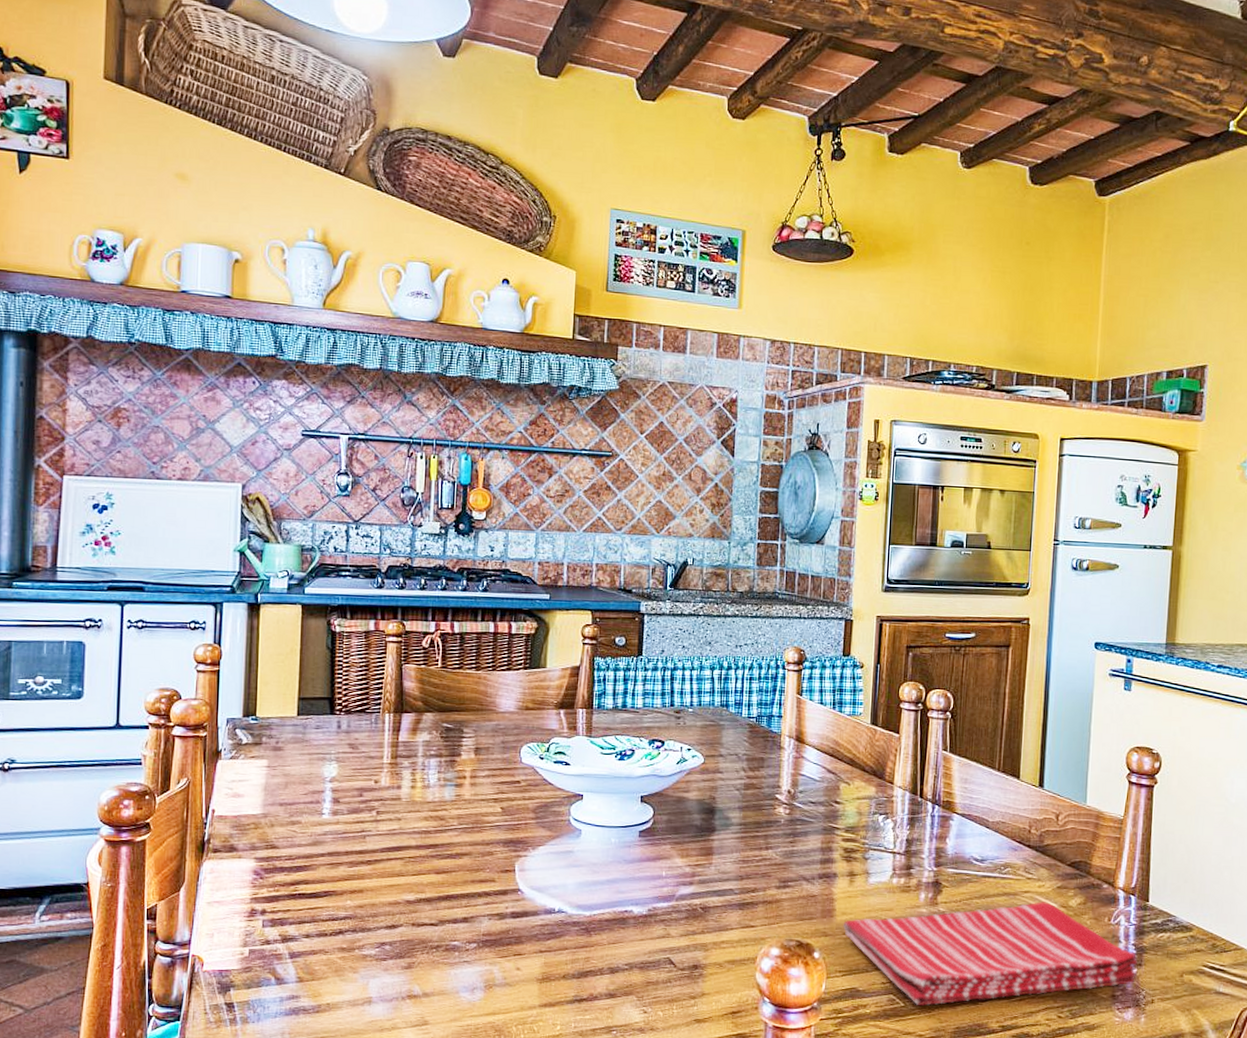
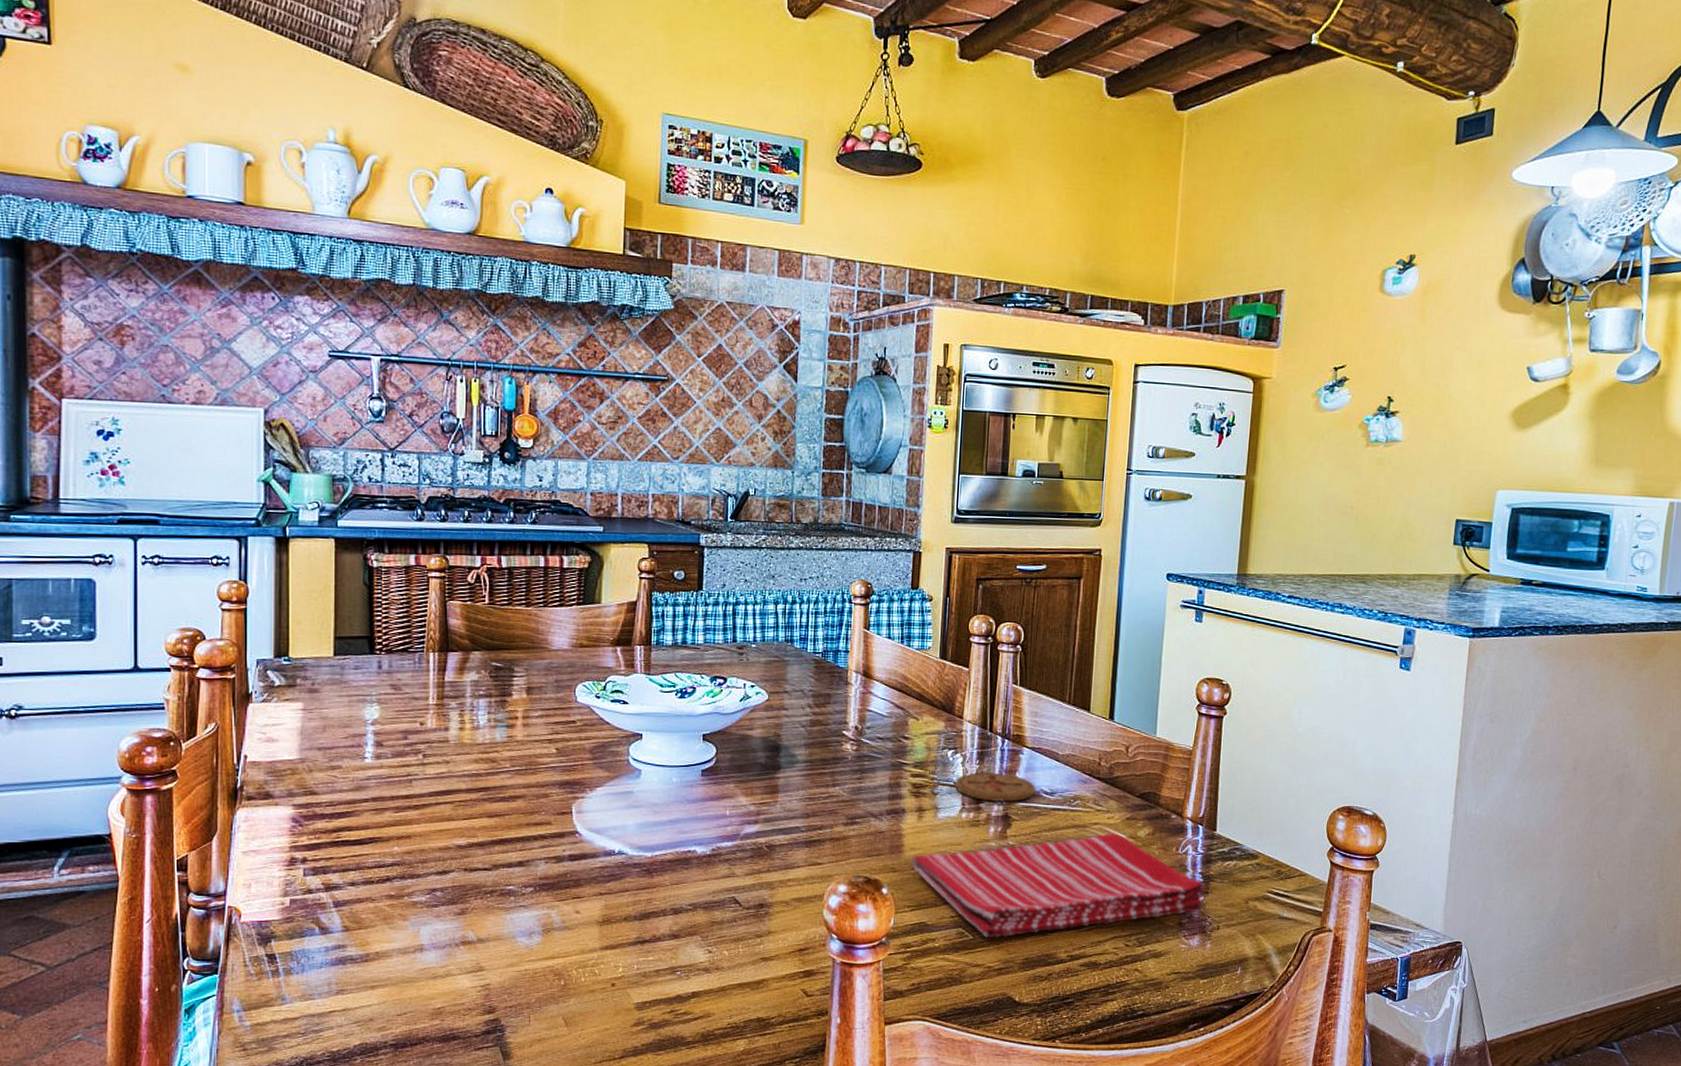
coaster: none [885,838,965,868] -> present [954,772,1035,802]

